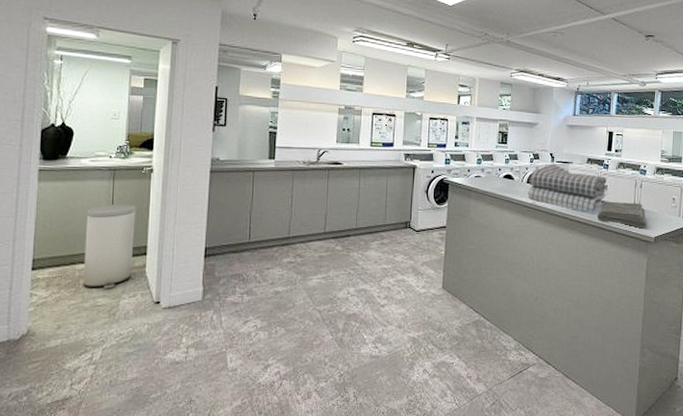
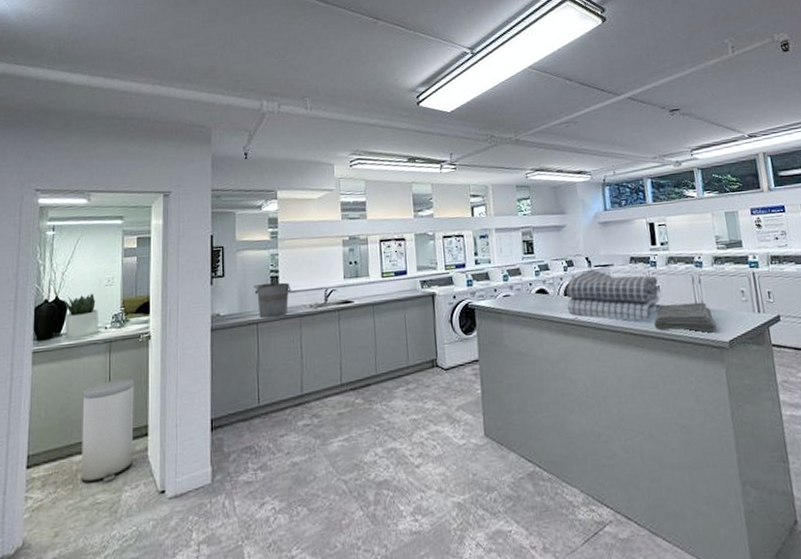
planter: none [68,123,107,165] -> present [63,293,102,342]
bucket: none [253,137,288,168] -> present [254,282,292,319]

